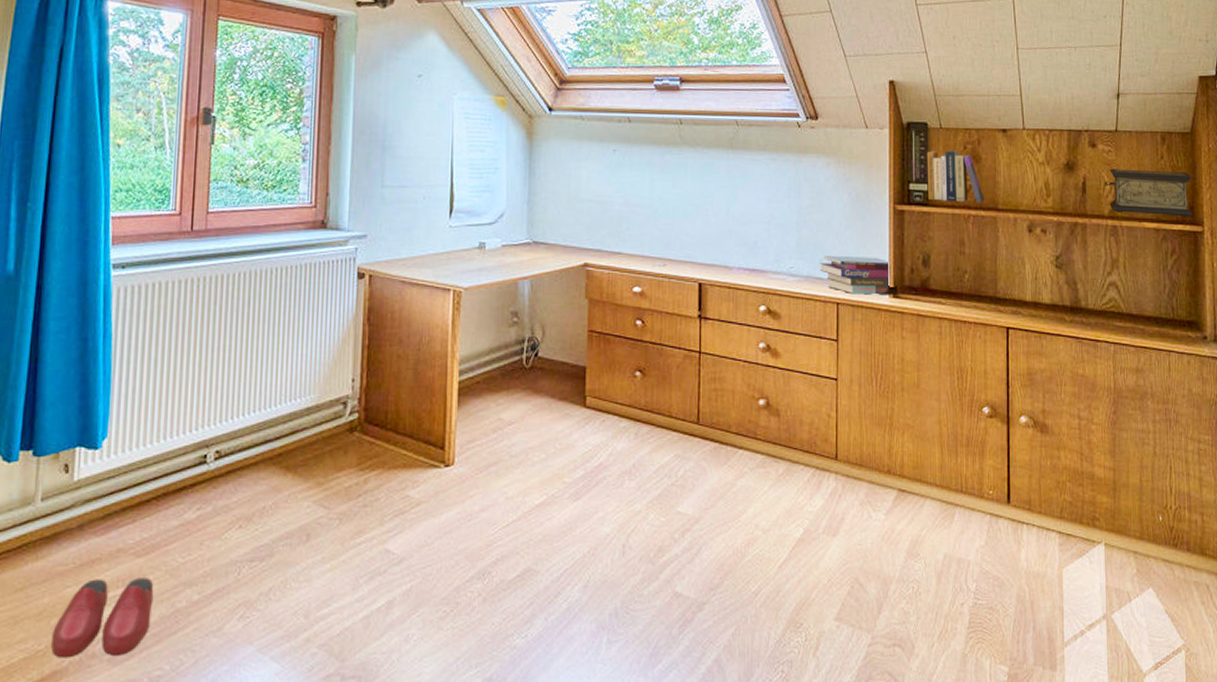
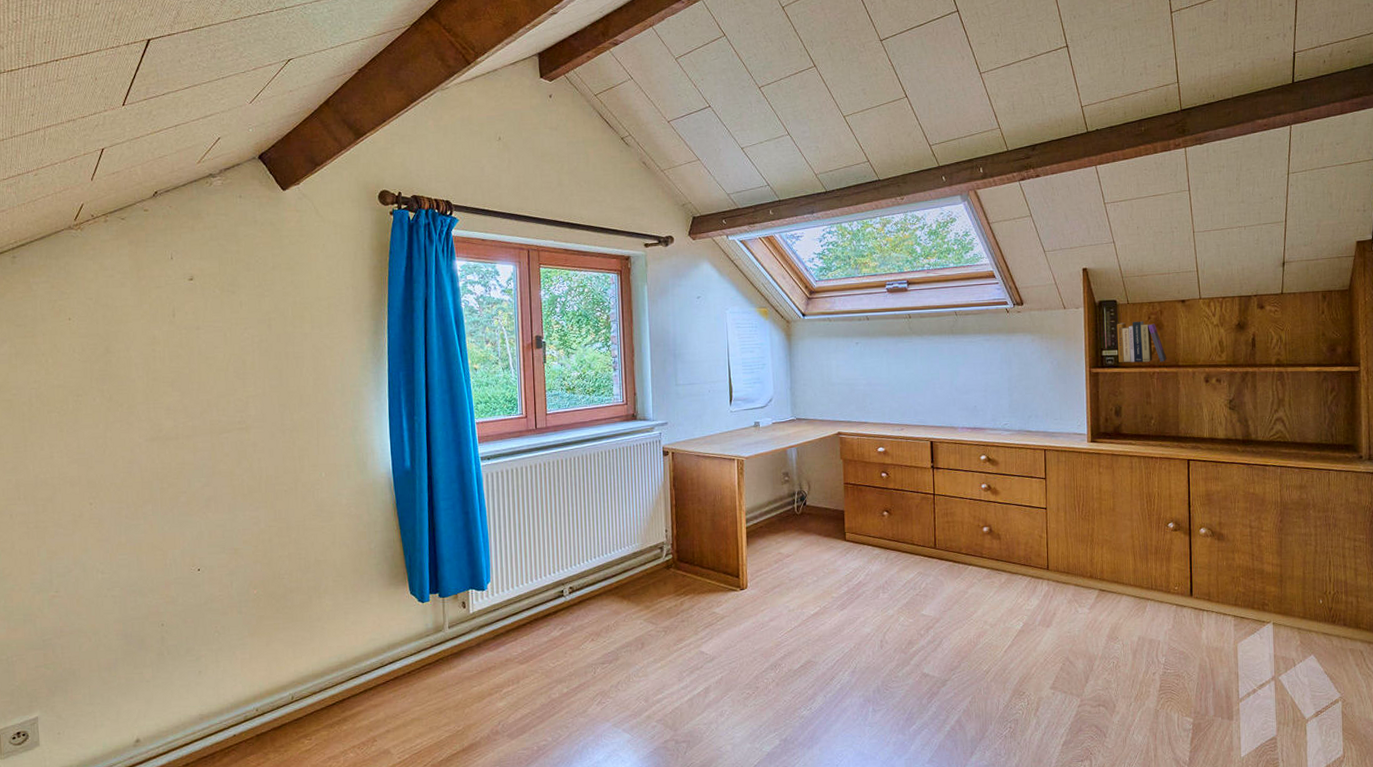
slippers: present [51,578,154,658] -> none [467,678,535,735]
books: present [820,255,898,295] -> none [1029,411,1095,442]
decorative box: present [1104,168,1194,217] -> none [1271,323,1351,361]

